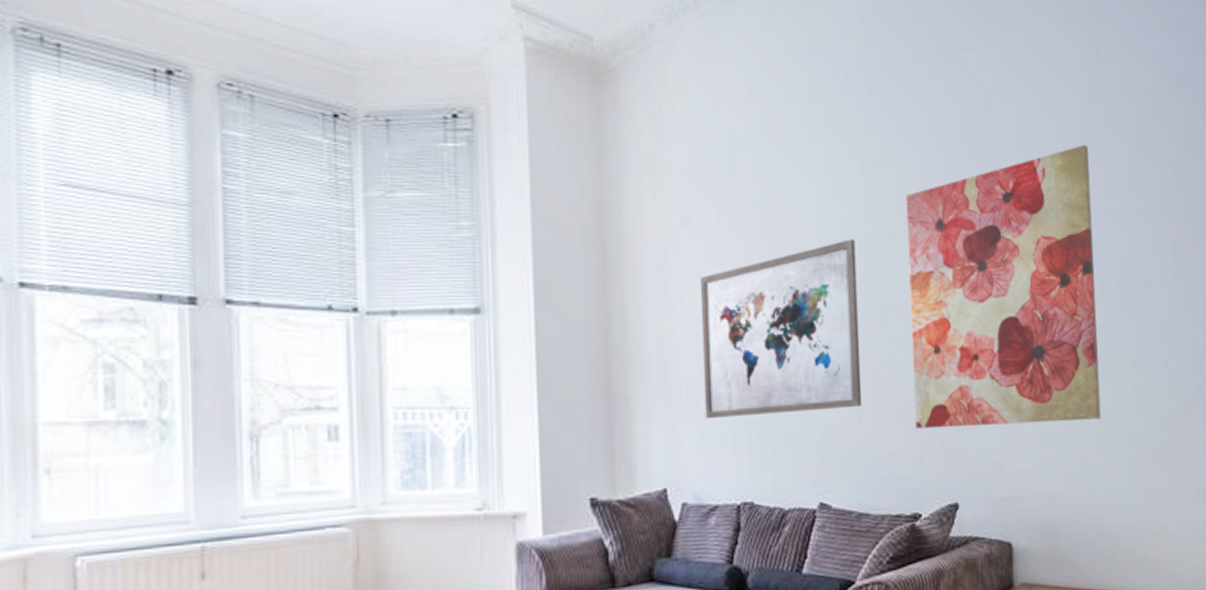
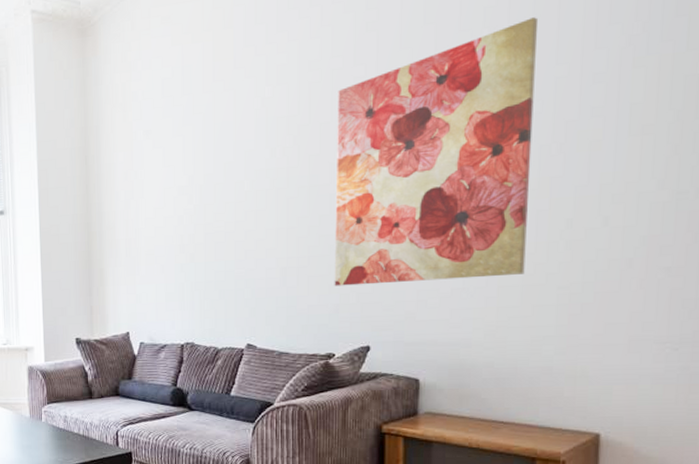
wall art: present [700,239,862,419] -> none [157,133,288,282]

